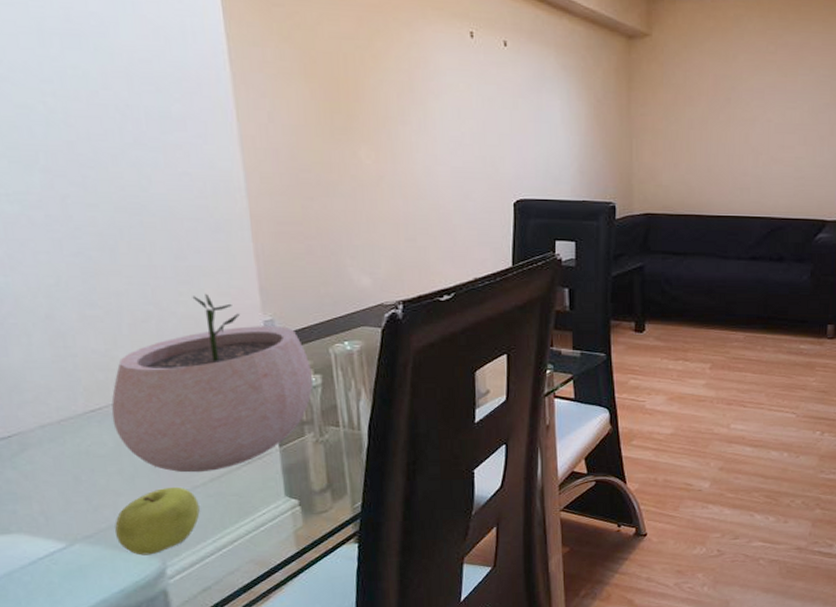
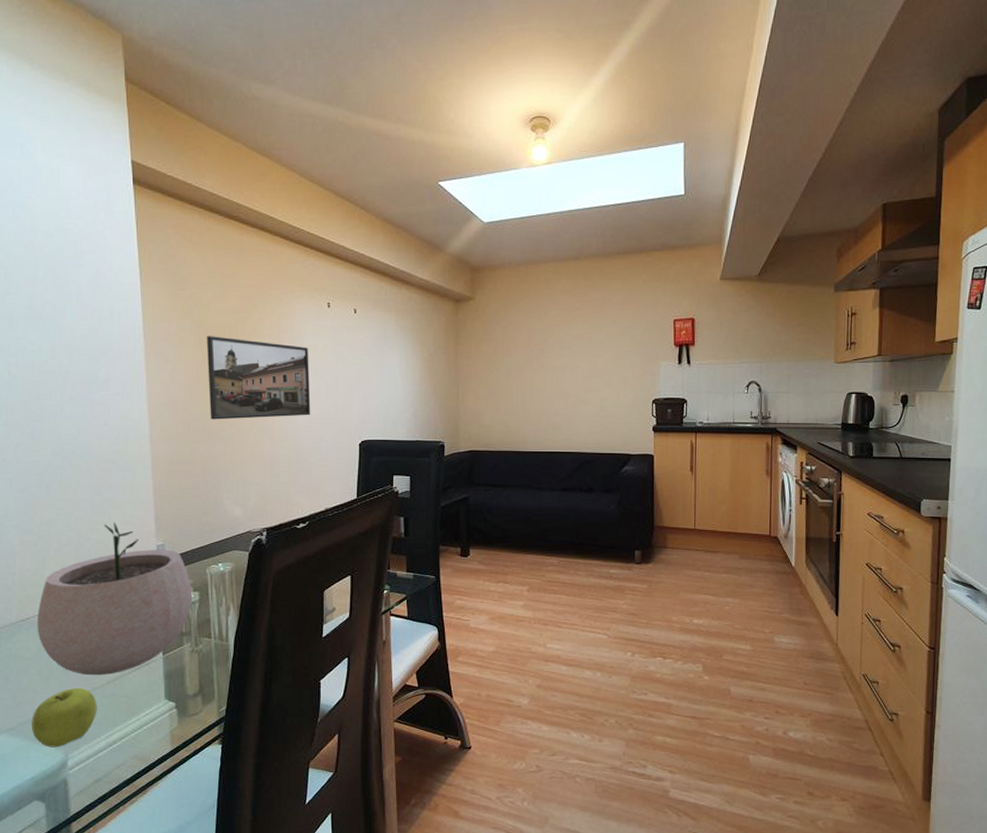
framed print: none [313,66,453,172] -> present [206,336,311,420]

